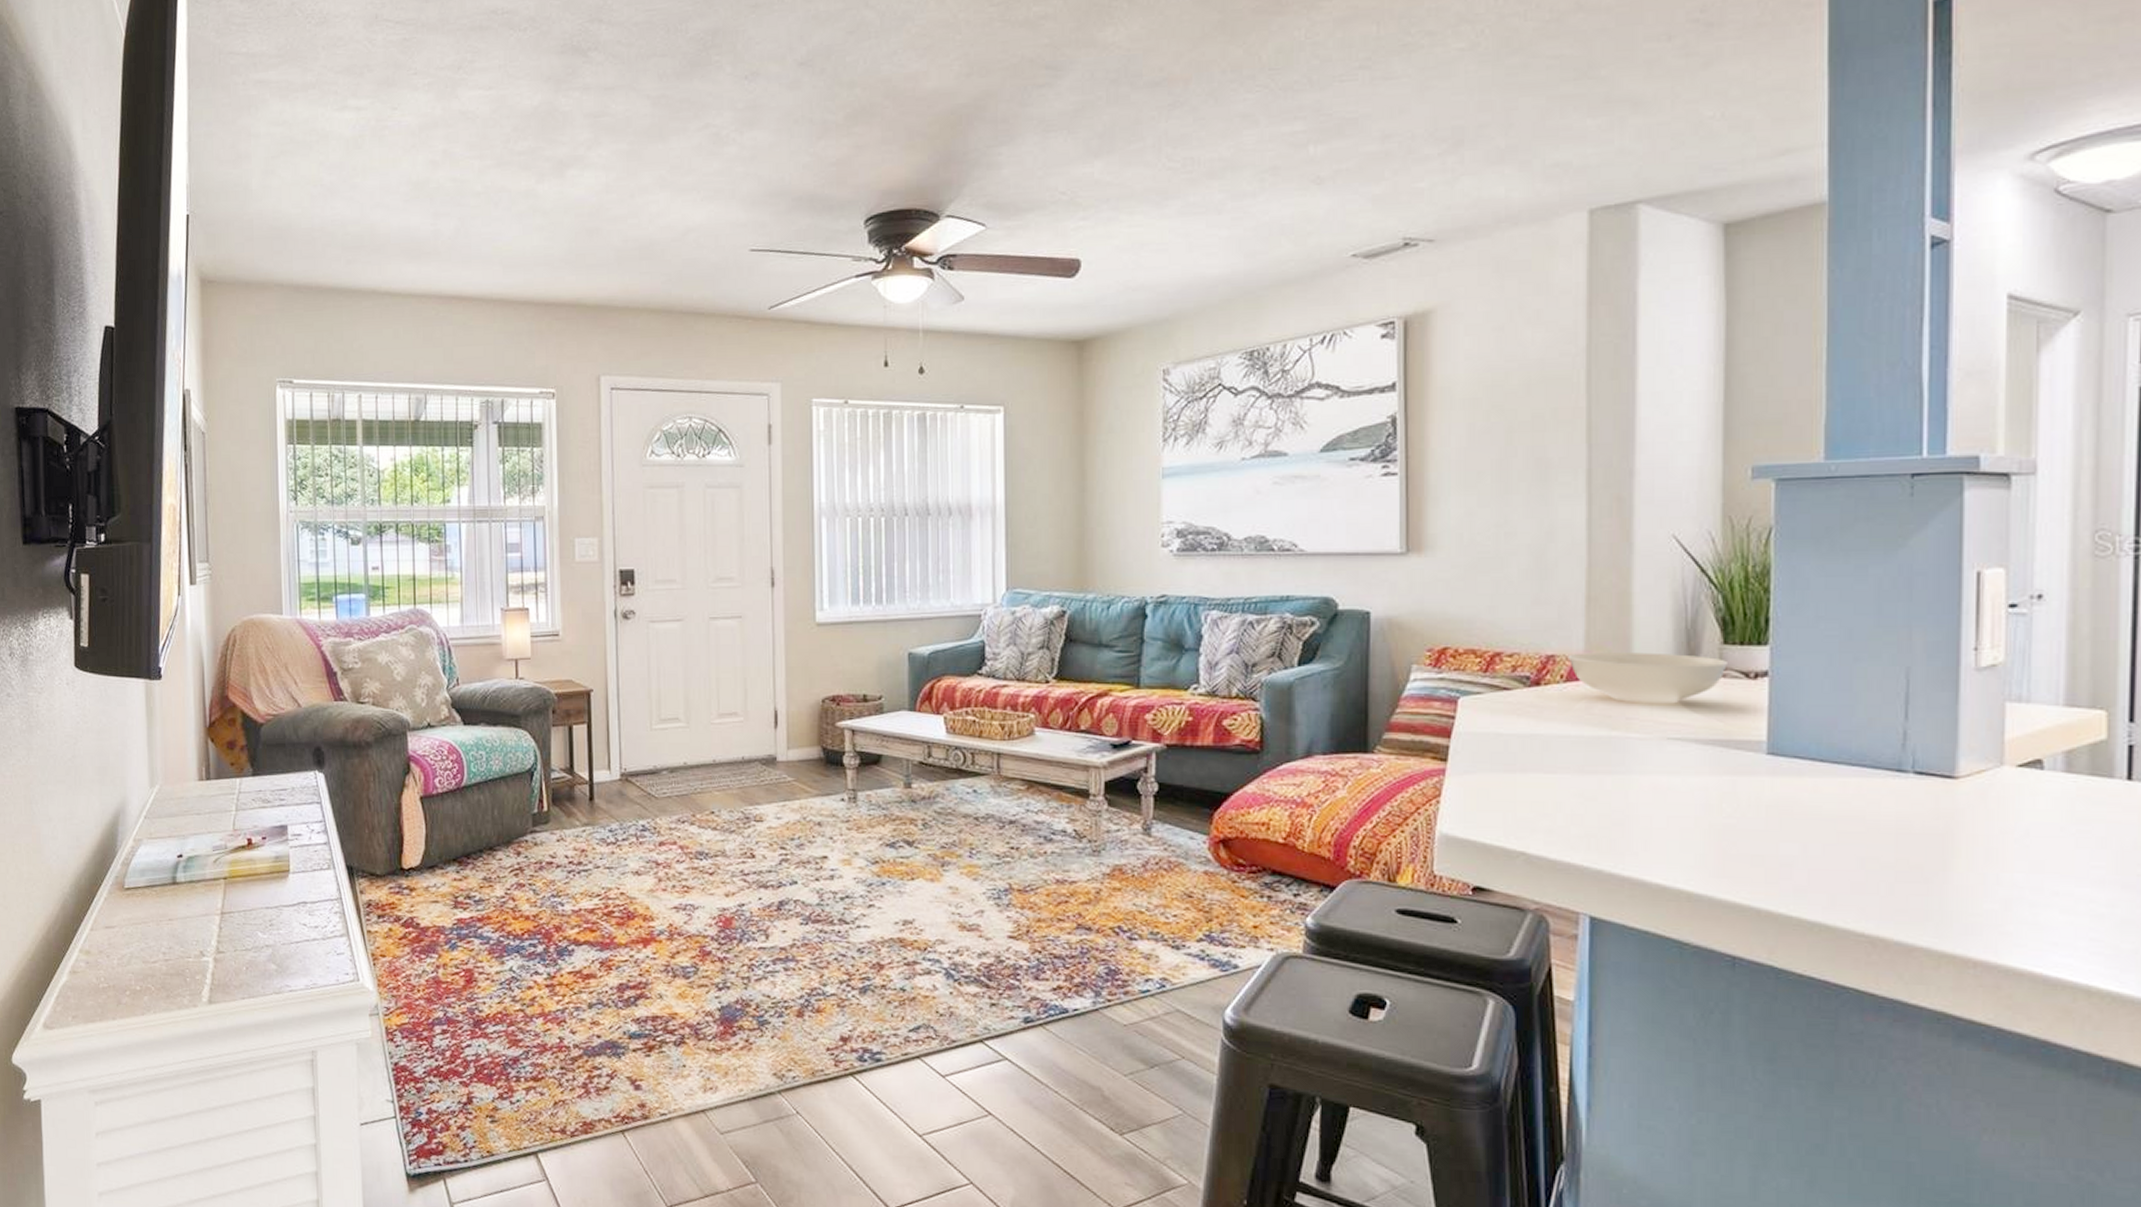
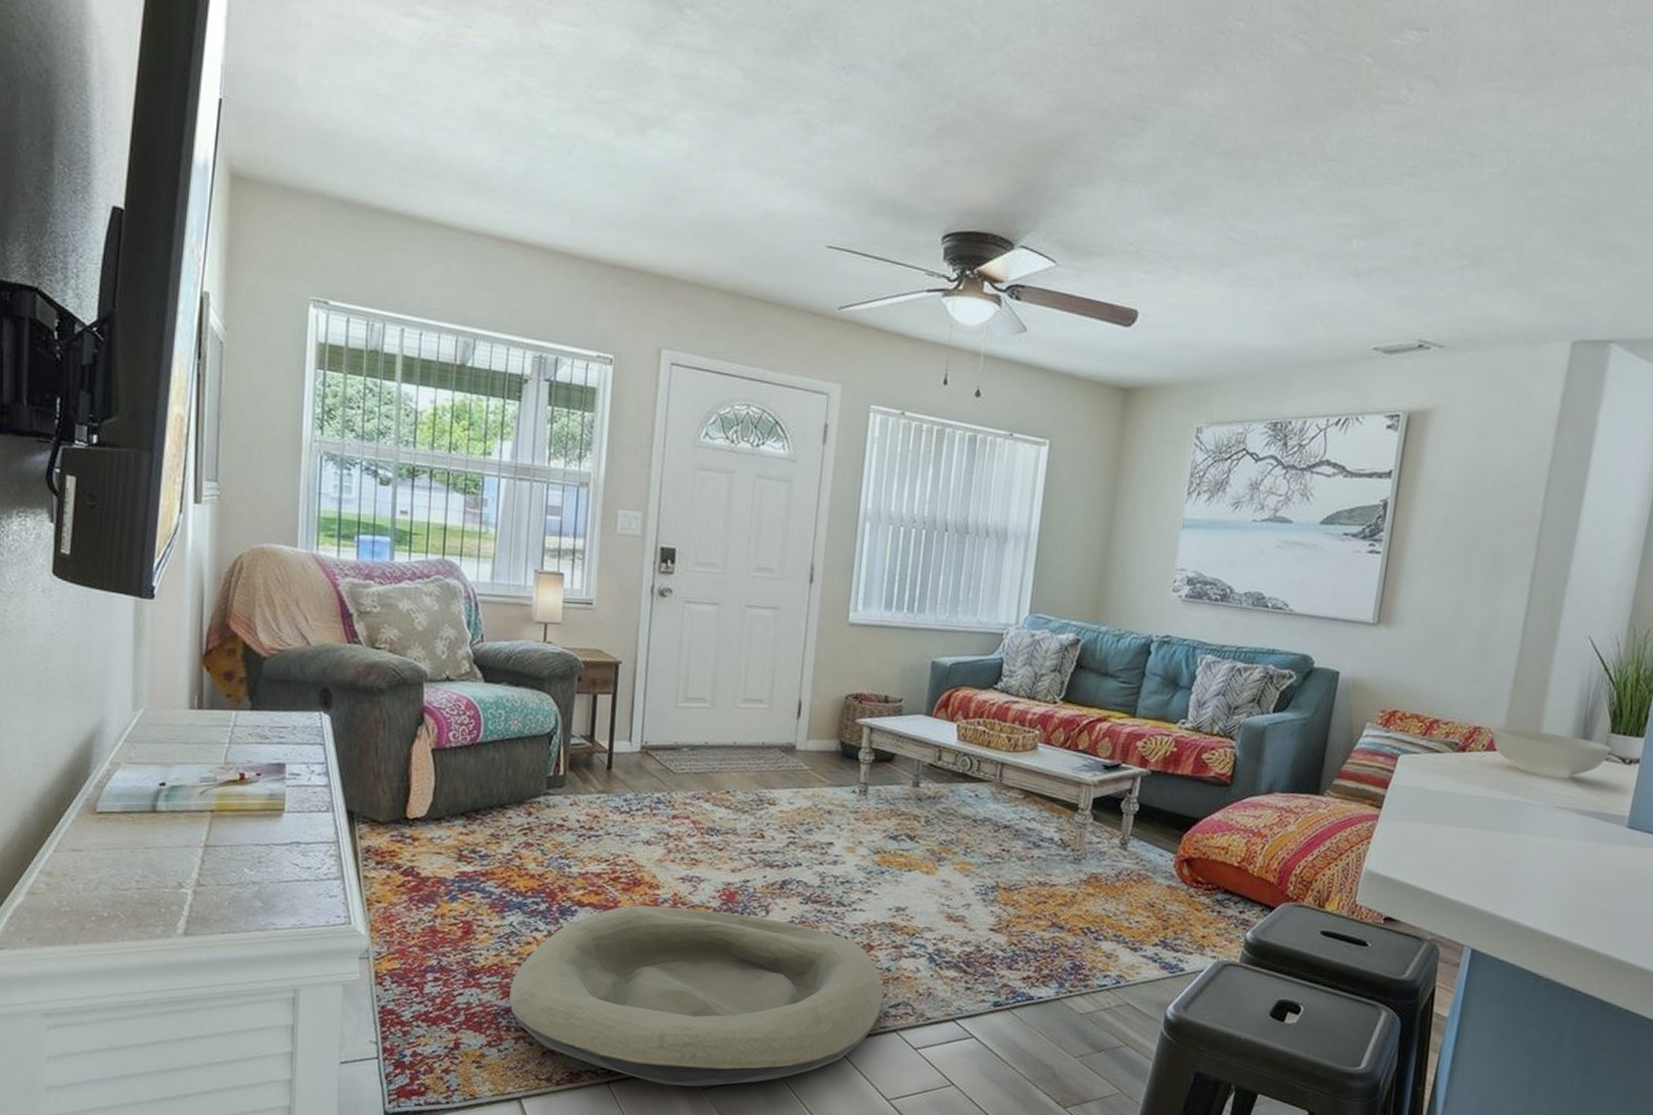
dog bed: none [516,938,901,1131] -> present [509,905,883,1087]

